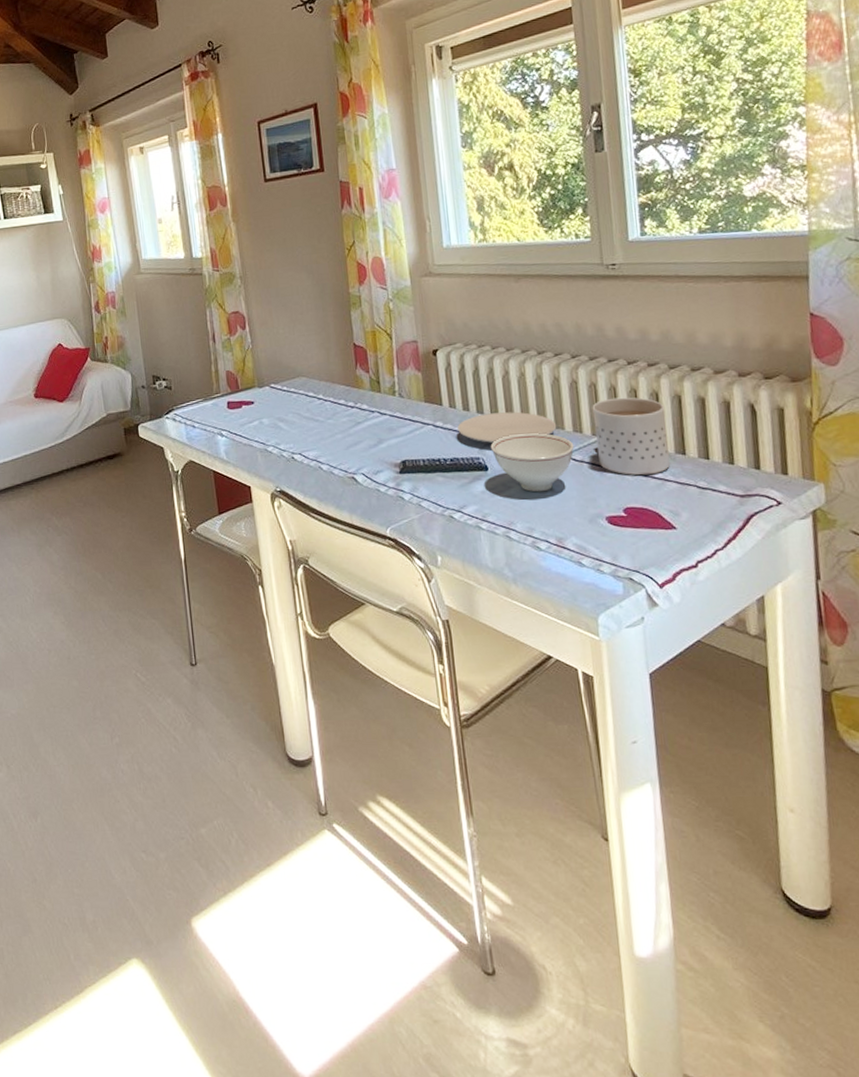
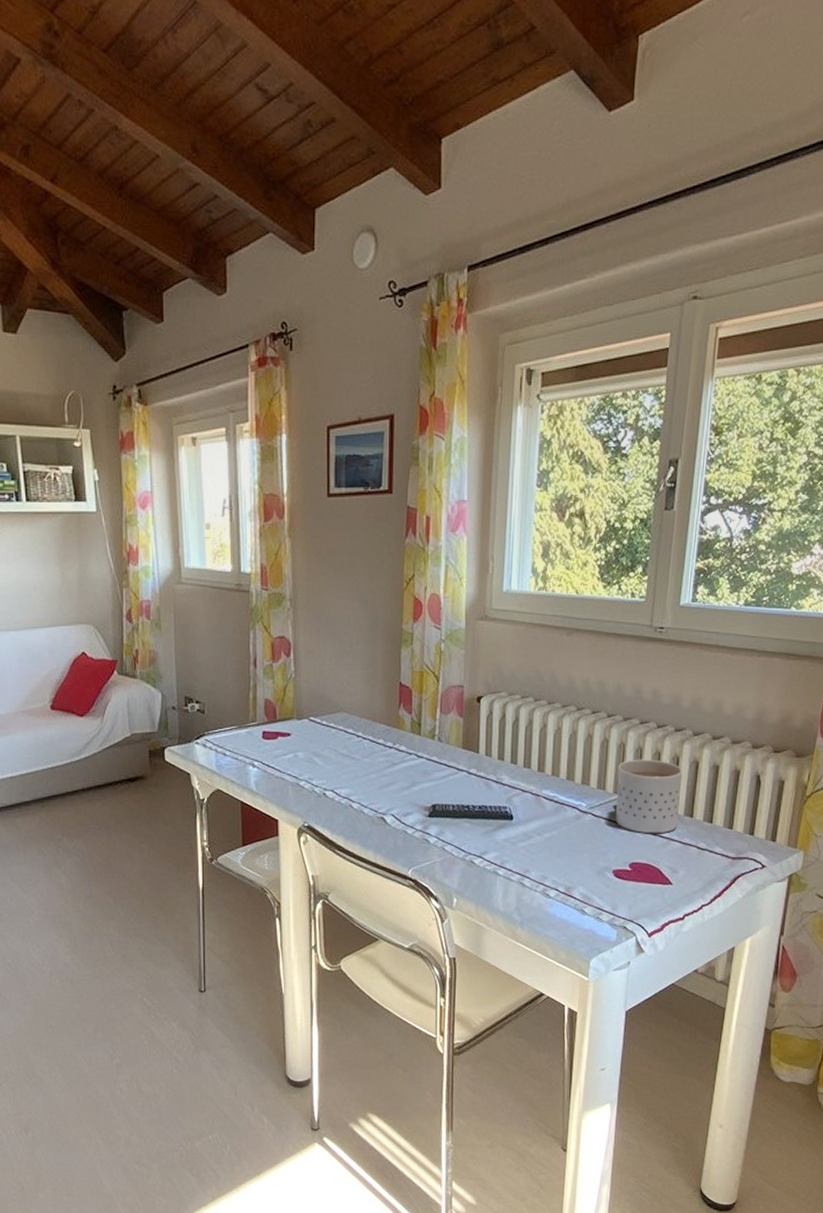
plate: present [457,412,557,443] -> none [490,765,583,793]
bowl: present [490,432,574,493] -> none [518,786,596,843]

